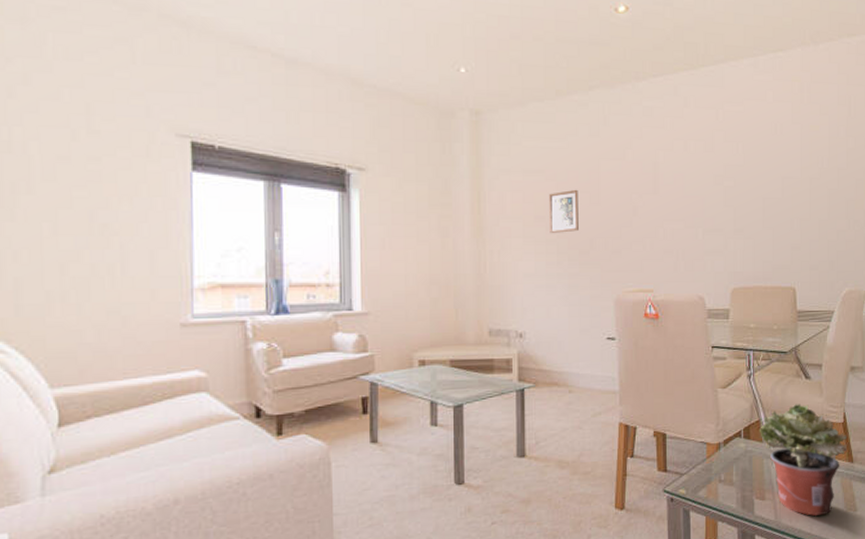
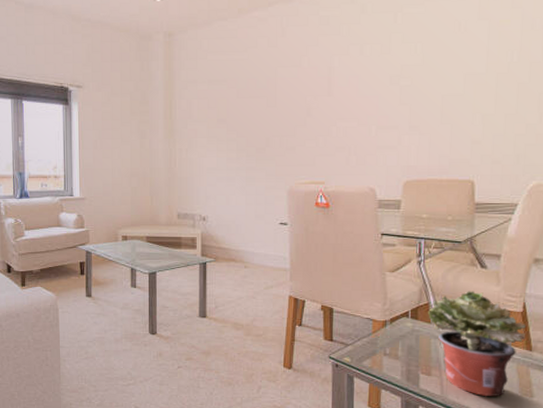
picture frame: present [549,189,579,233] -> none [230,95,257,133]

